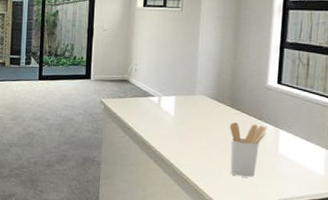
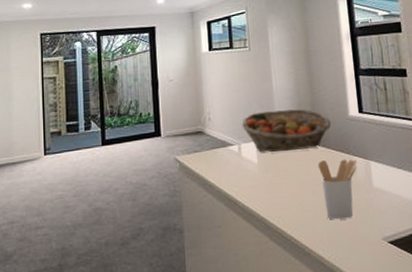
fruit basket: none [164,70,249,110] -> present [242,109,332,153]

